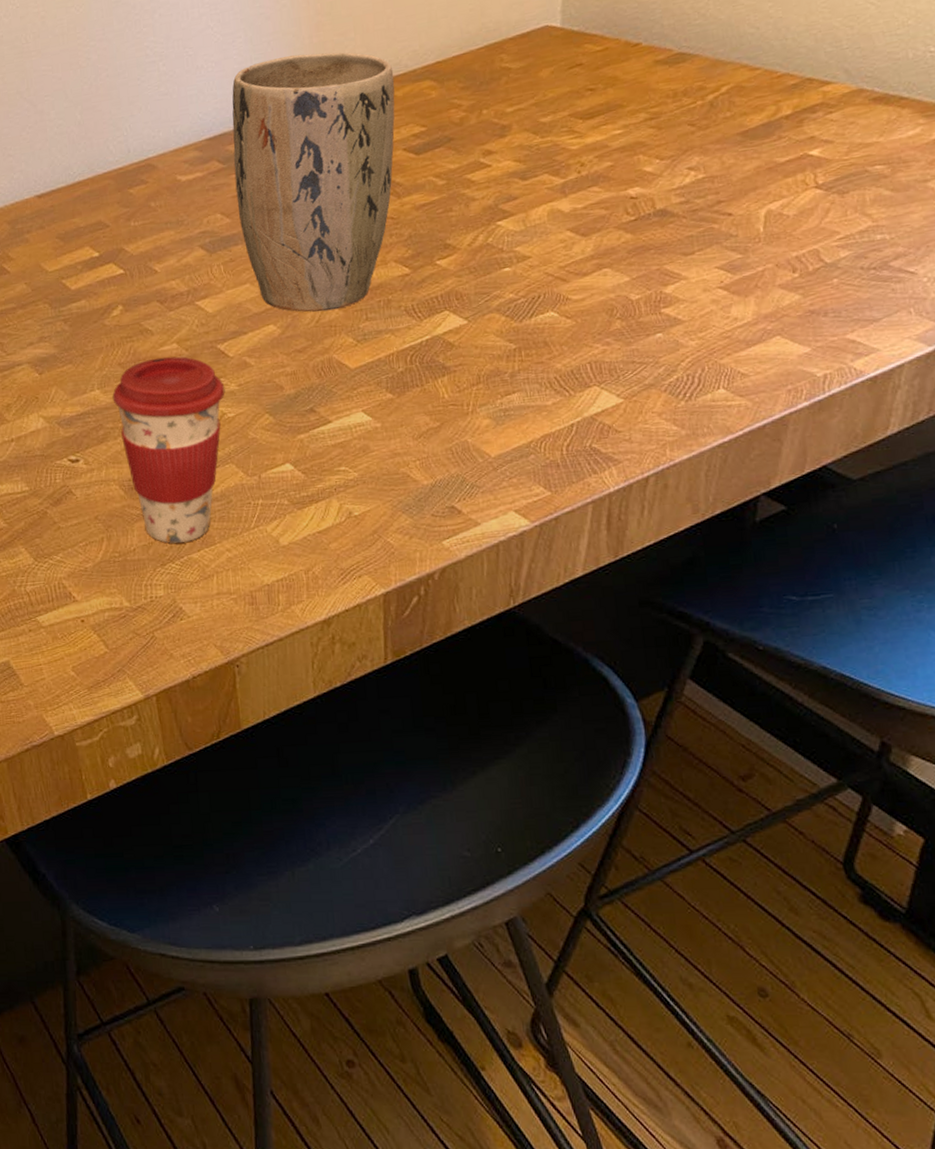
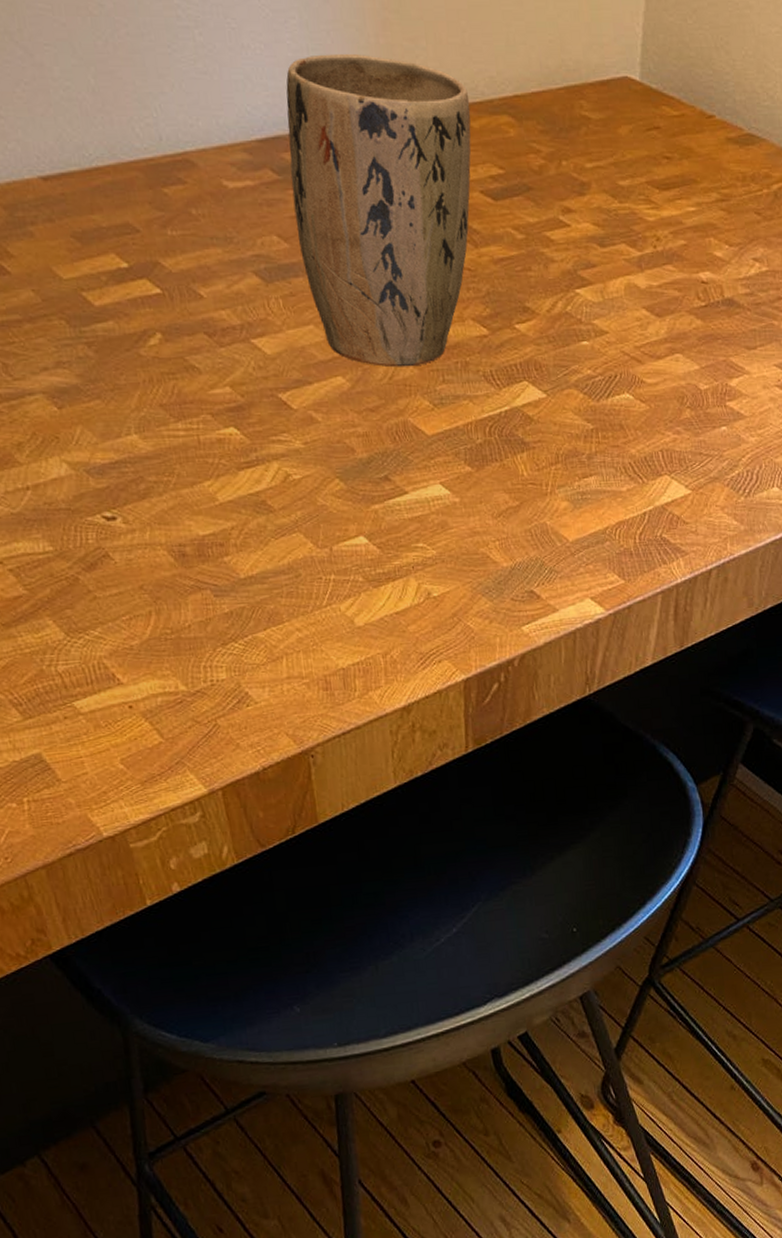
coffee cup: present [112,356,225,543] -> none [154,401,289,620]

